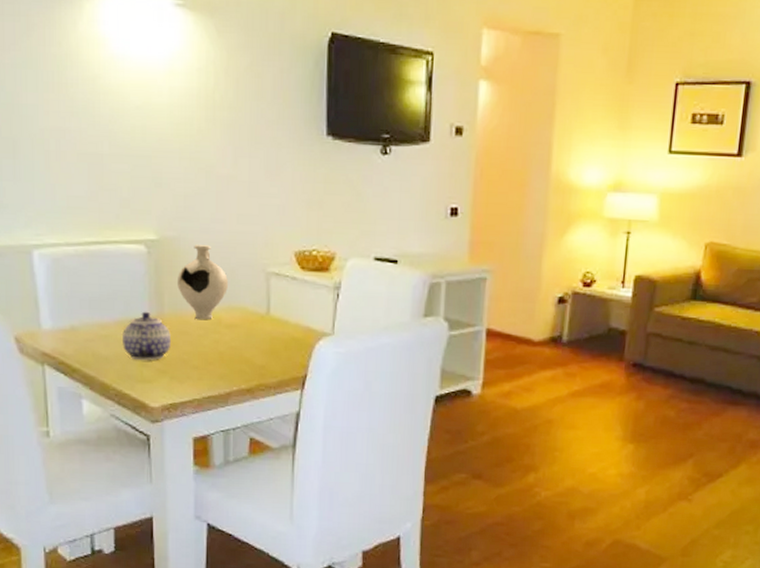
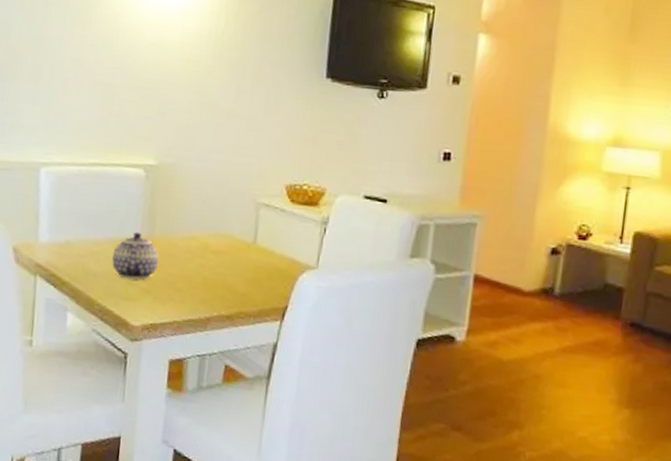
decorative vase: present [178,245,228,320] -> none [170,172,219,245]

